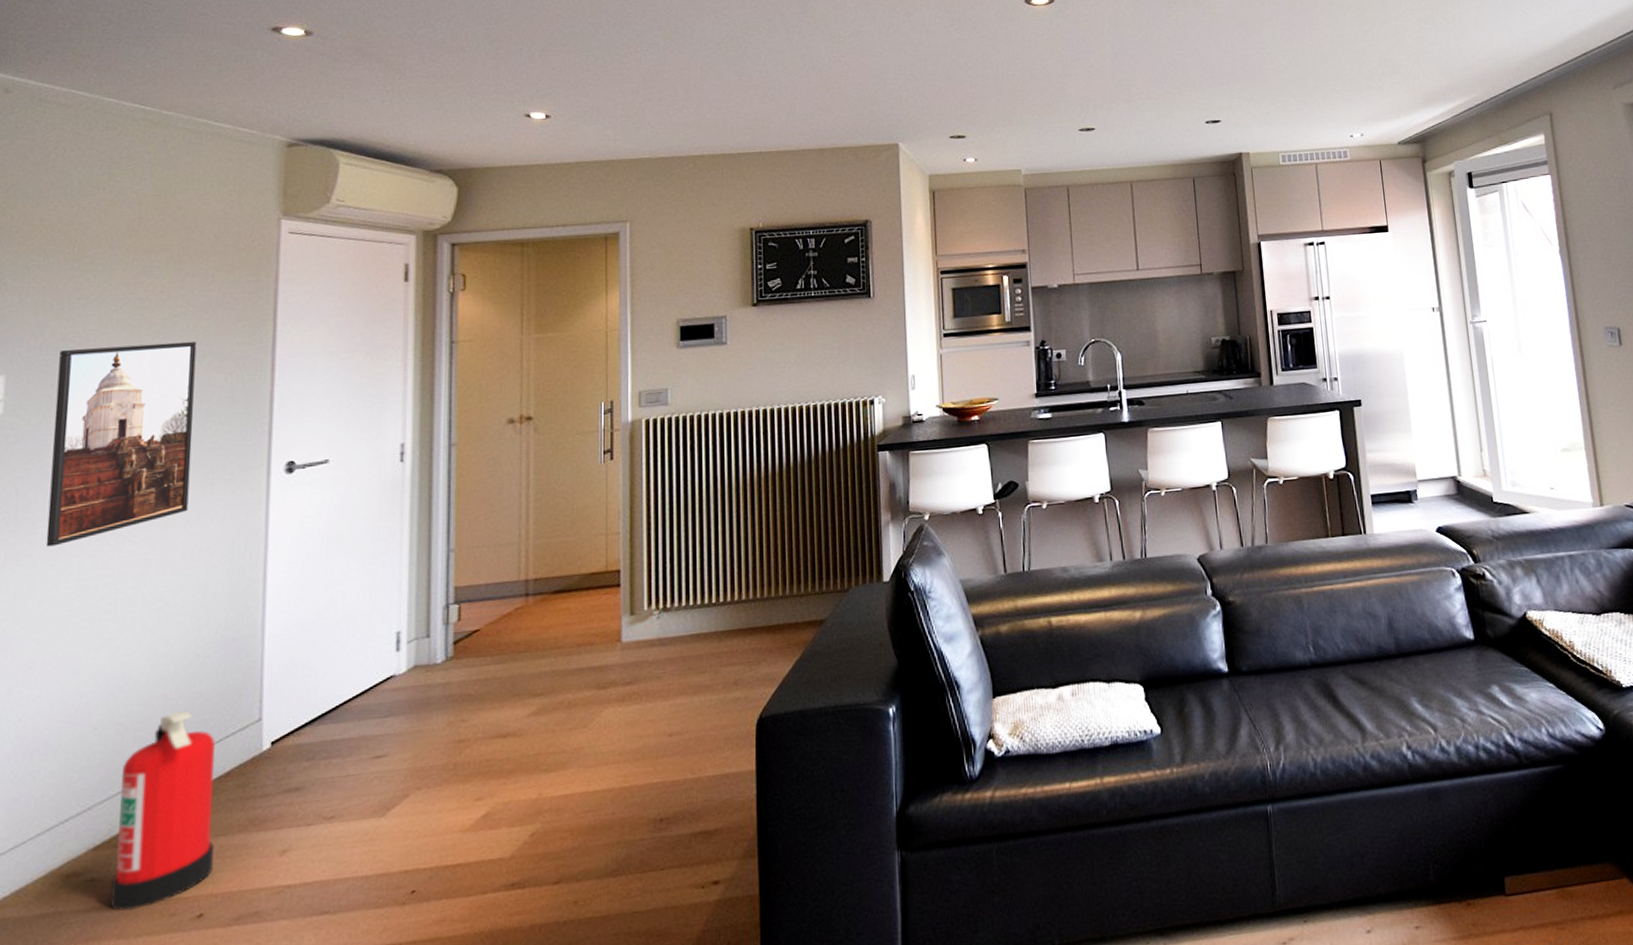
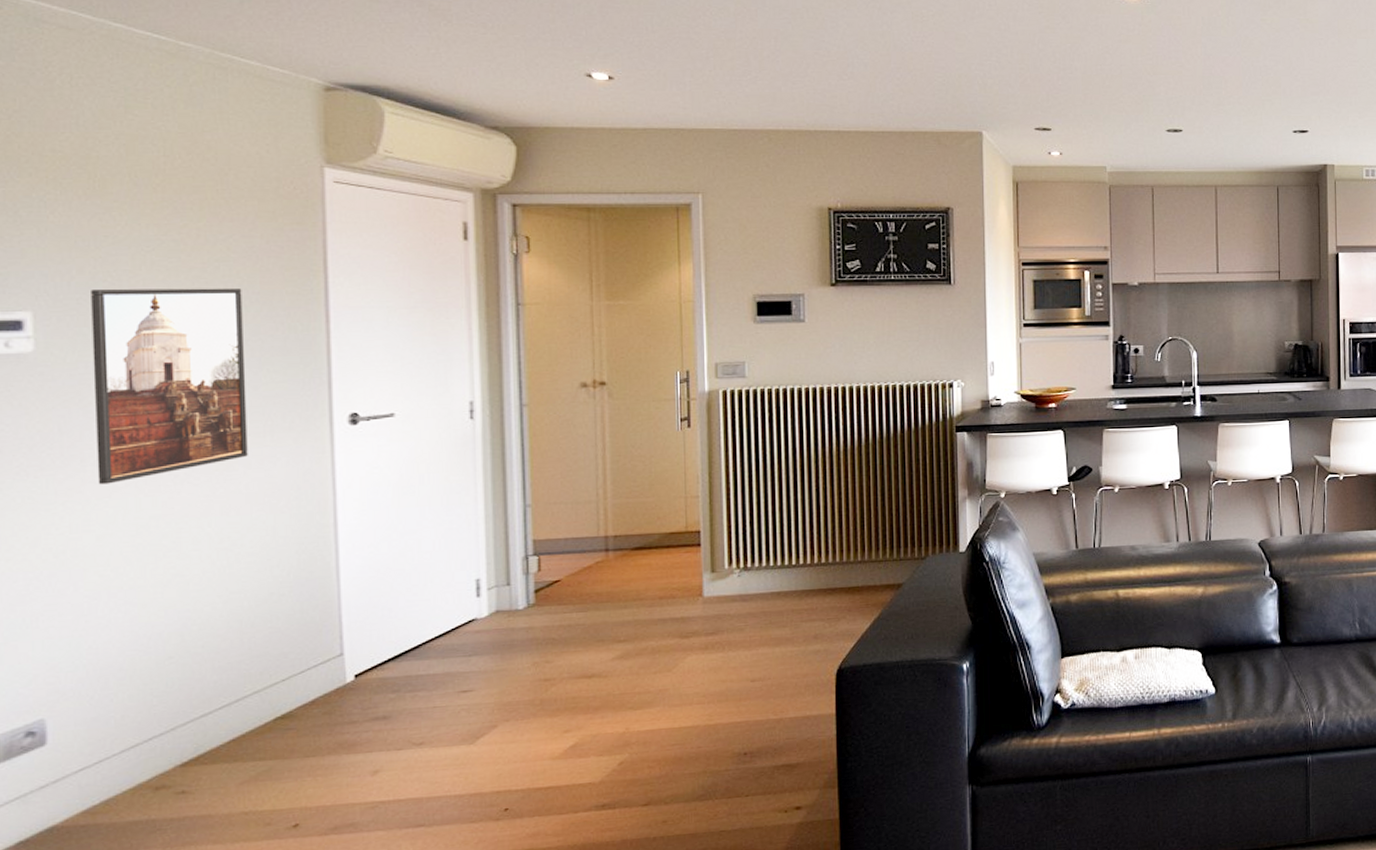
fire extinguisher: present [110,710,215,912] -> none [202,643,306,821]

